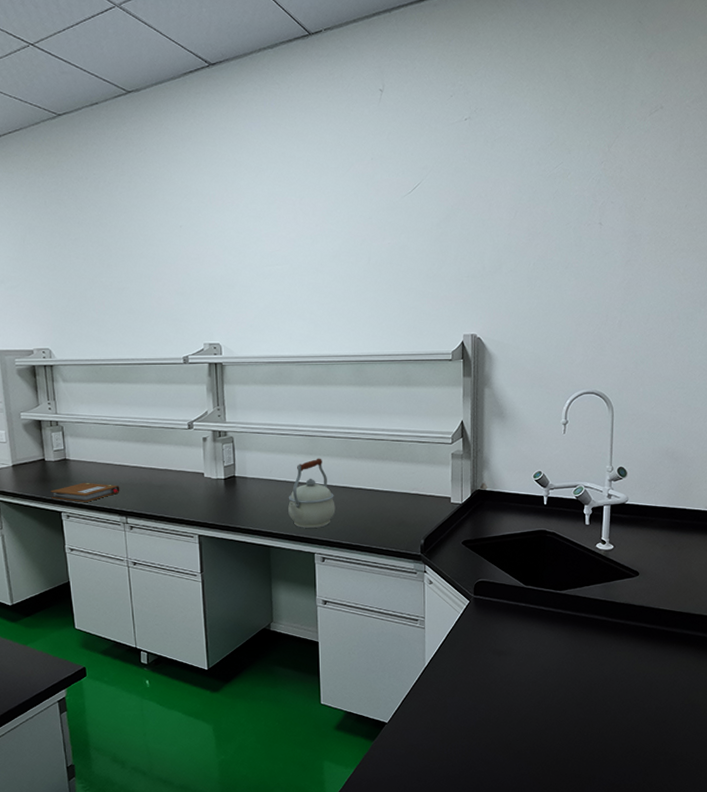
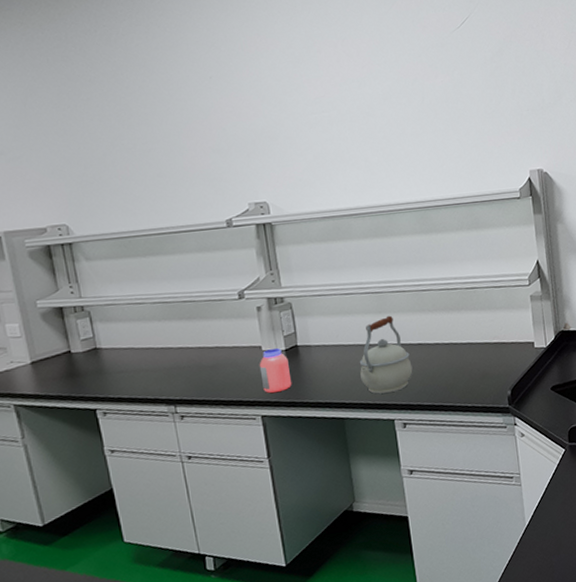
notebook: present [51,482,120,502] -> none [81,371,165,396]
jar: none [200,477,228,515] -> present [259,348,292,393]

